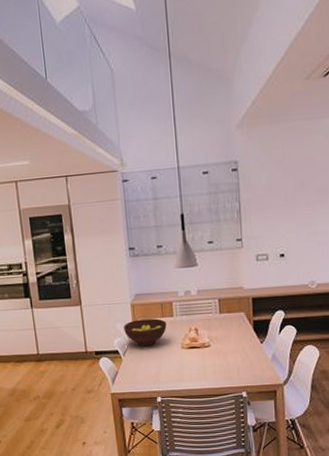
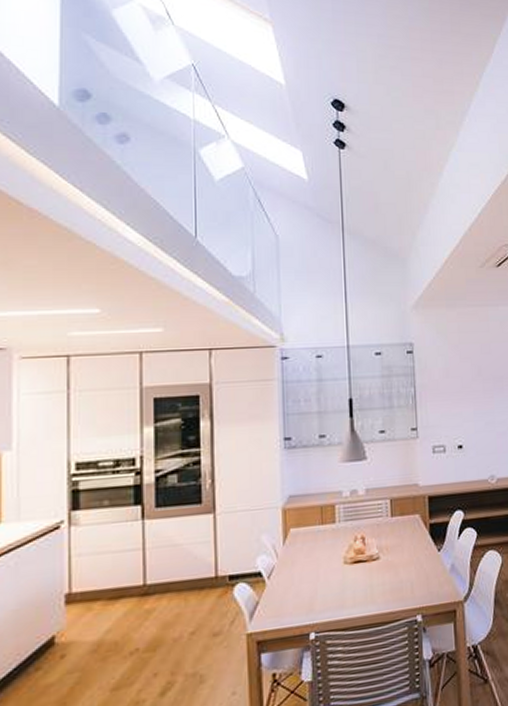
fruit bowl: present [124,318,167,347] -> none [271,526,327,565]

